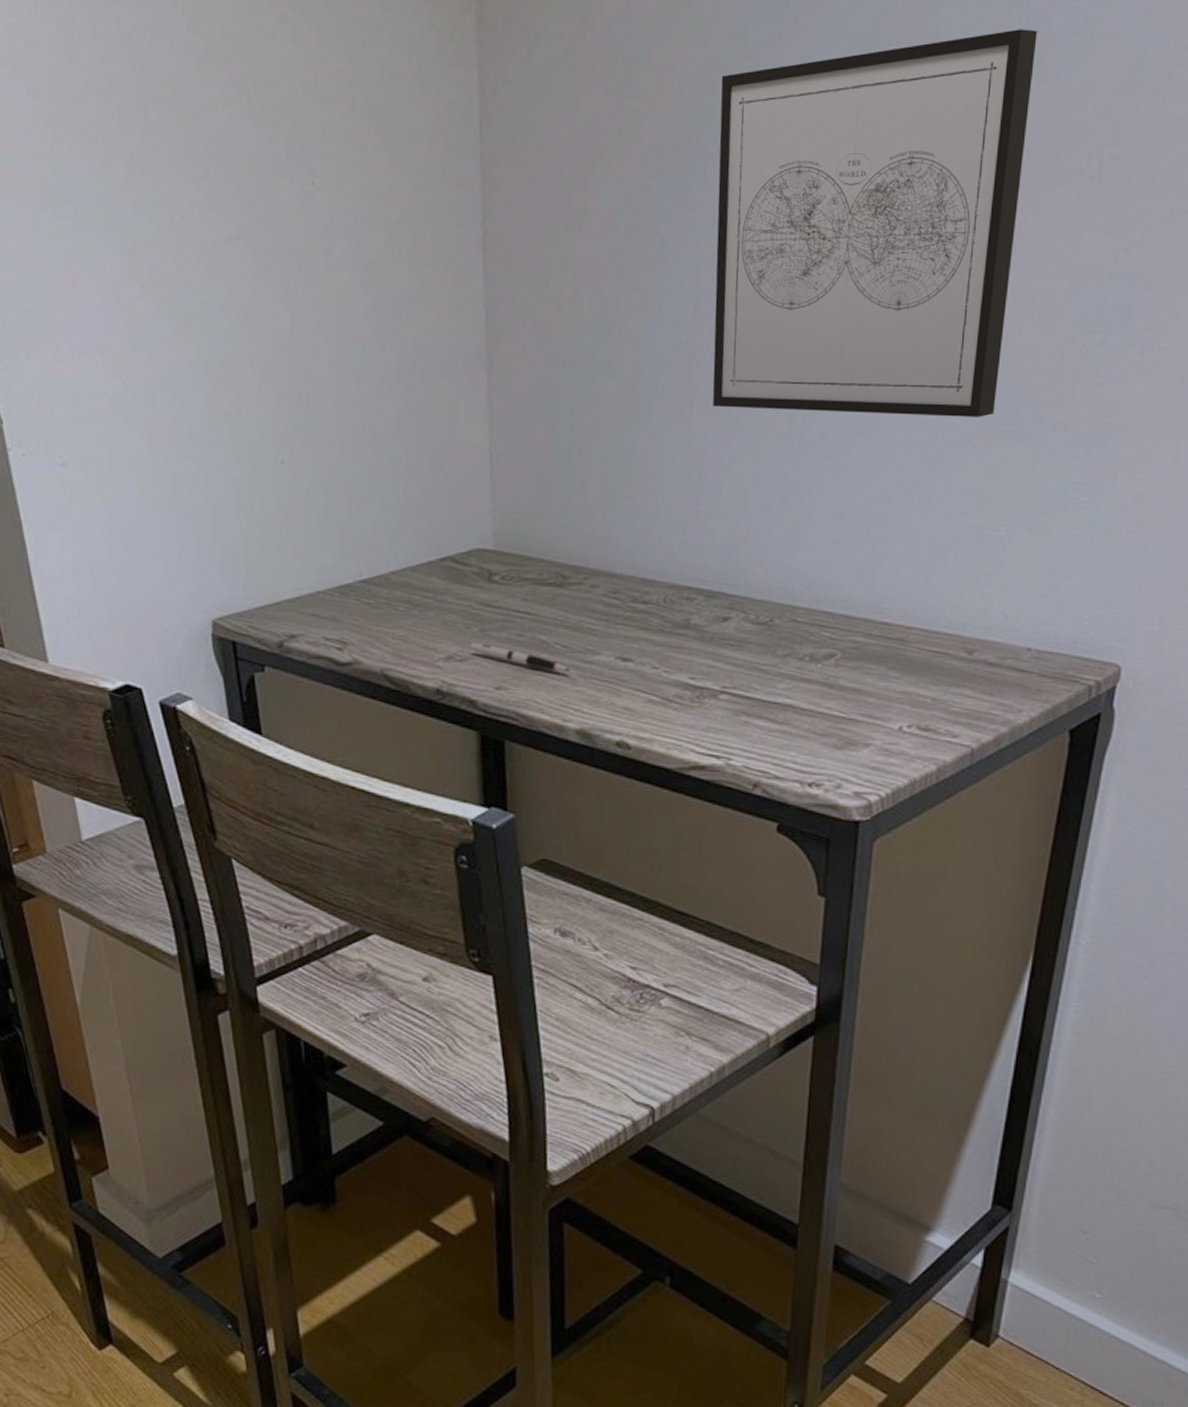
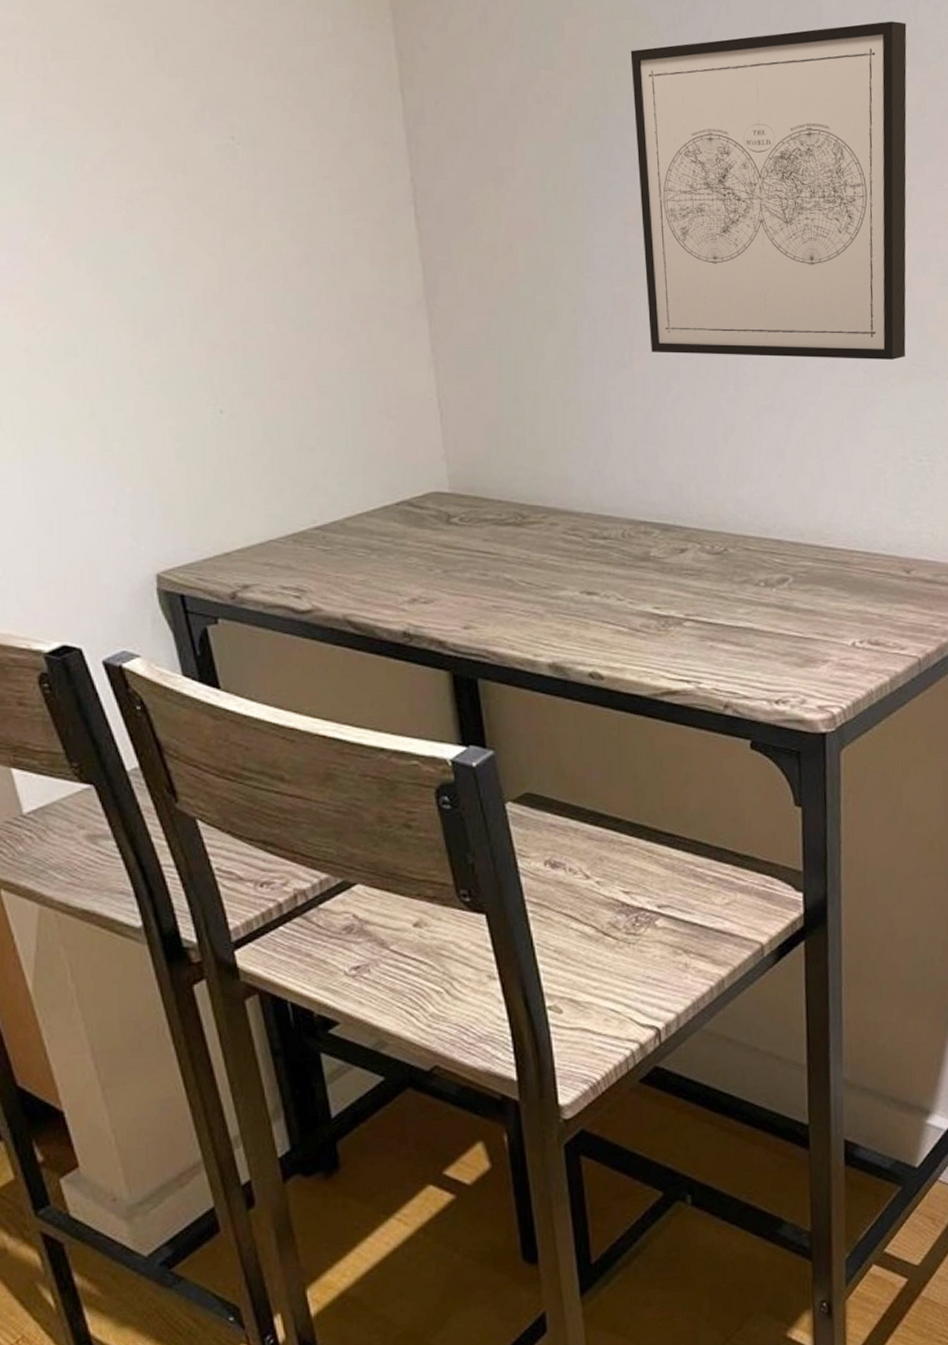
pen: present [470,642,571,673] -> none [434,584,538,609]

